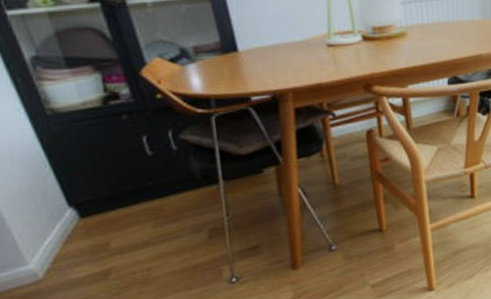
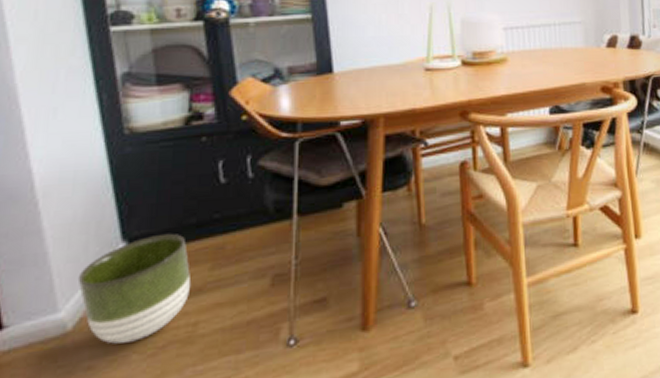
planter: none [37,199,139,287] -> present [77,233,192,344]

